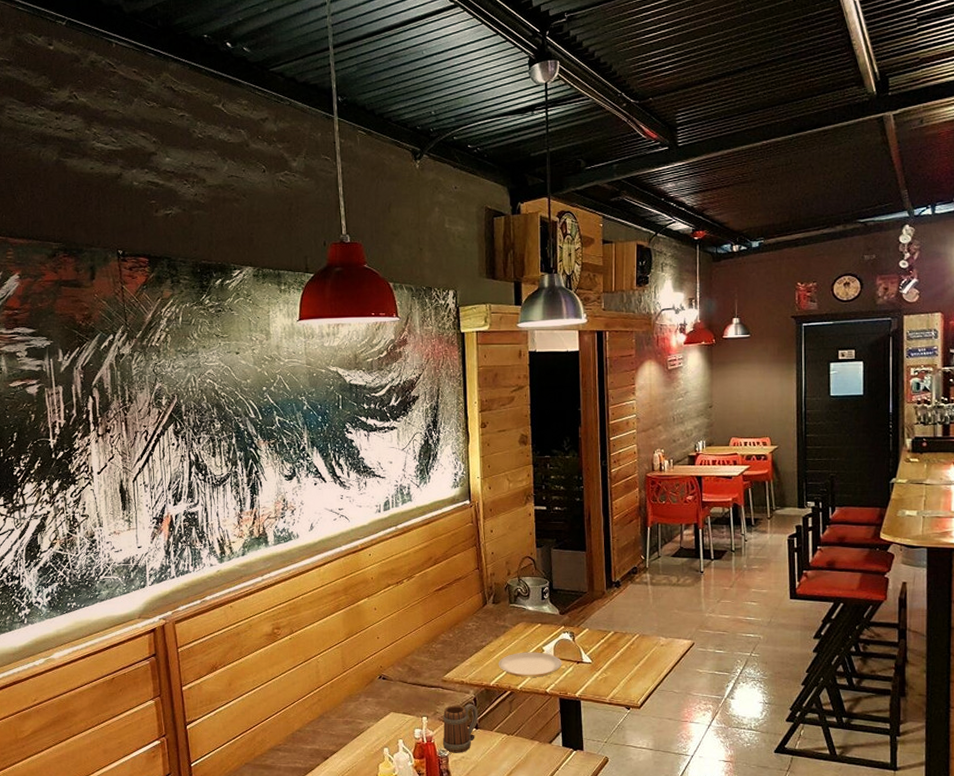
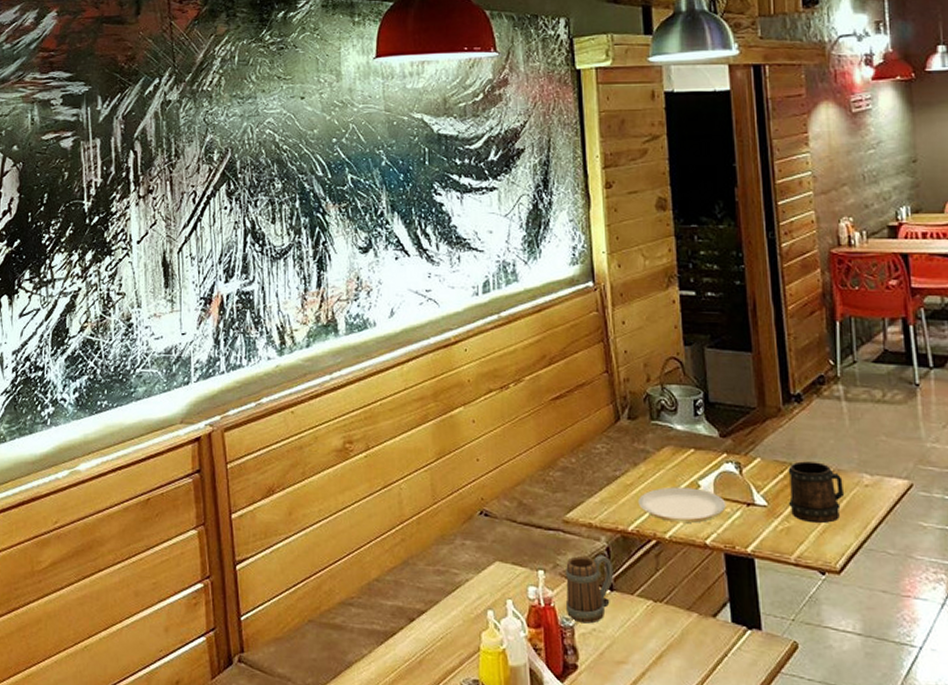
beer mug: none [607,630,646,673] -> present [788,461,844,523]

